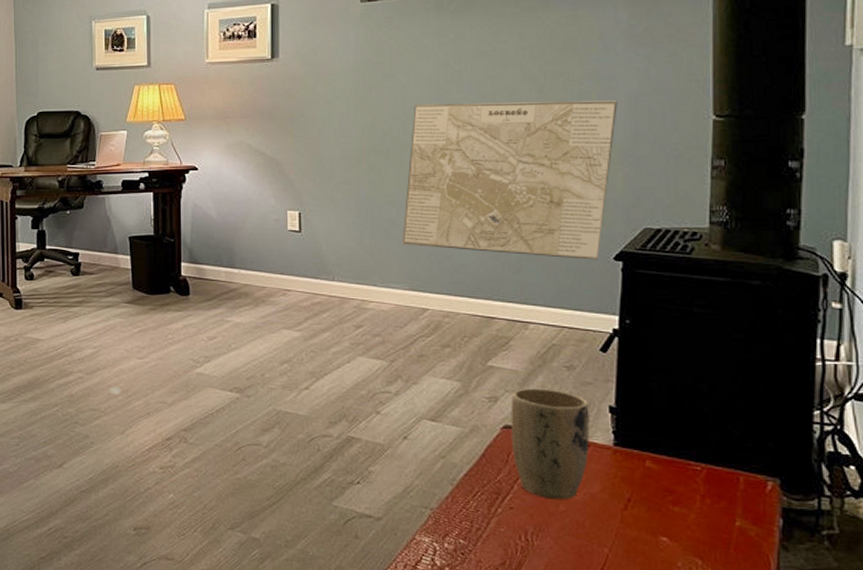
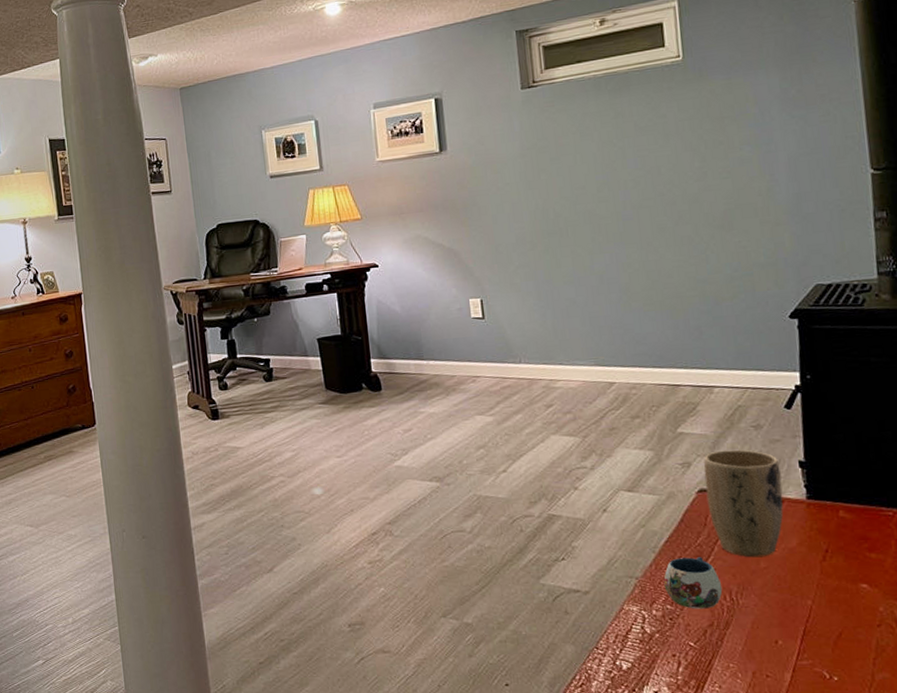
map: present [402,100,618,260] -> none [582,163,779,322]
mug: none [459,492,518,547] -> present [663,557,723,609]

